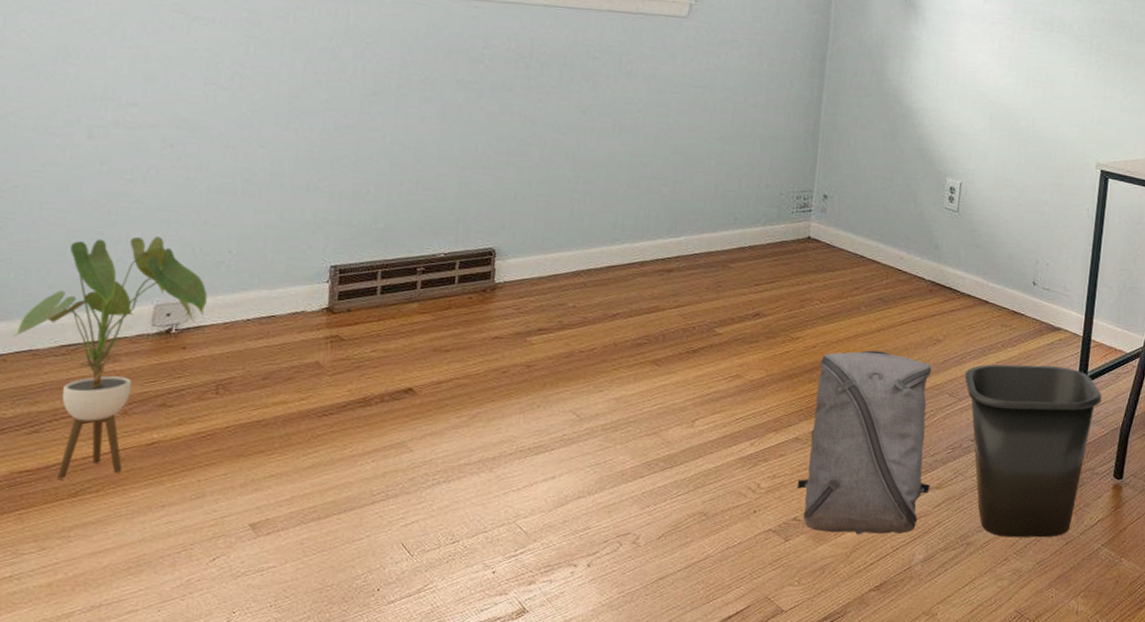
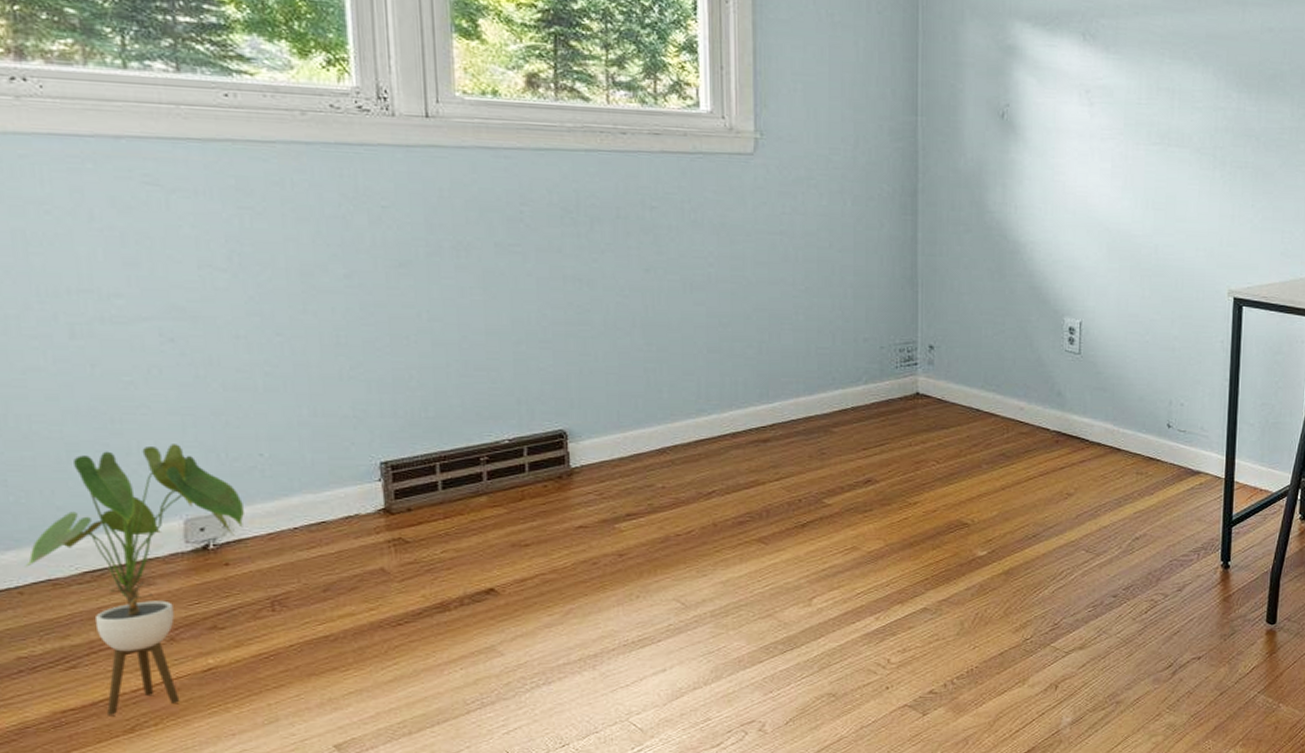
backpack: present [796,350,932,535] -> none [930,510,1073,703]
waste bin: present [965,364,1102,538] -> none [1101,512,1249,693]

